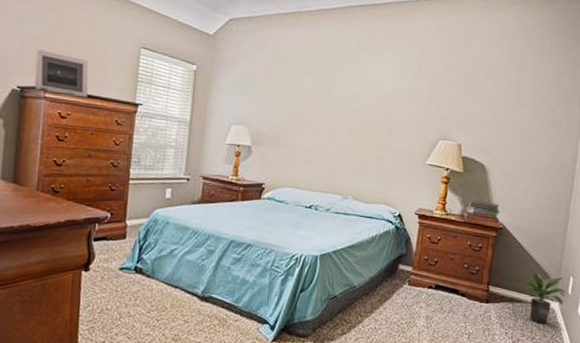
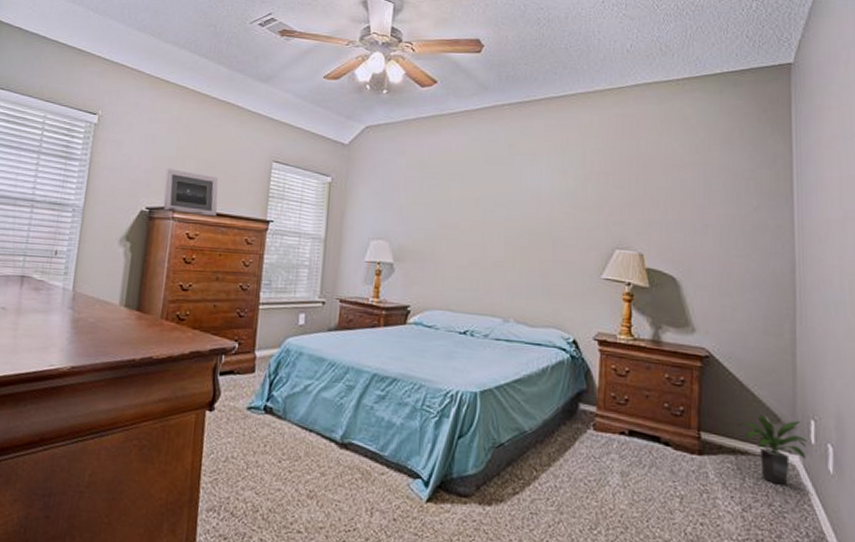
books: present [464,200,500,227] -> none [656,322,704,355]

